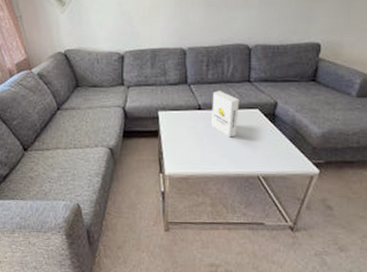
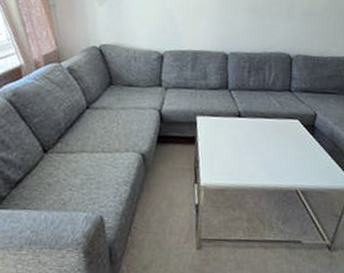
board game: present [211,91,239,138] -> none [251,98,280,148]

